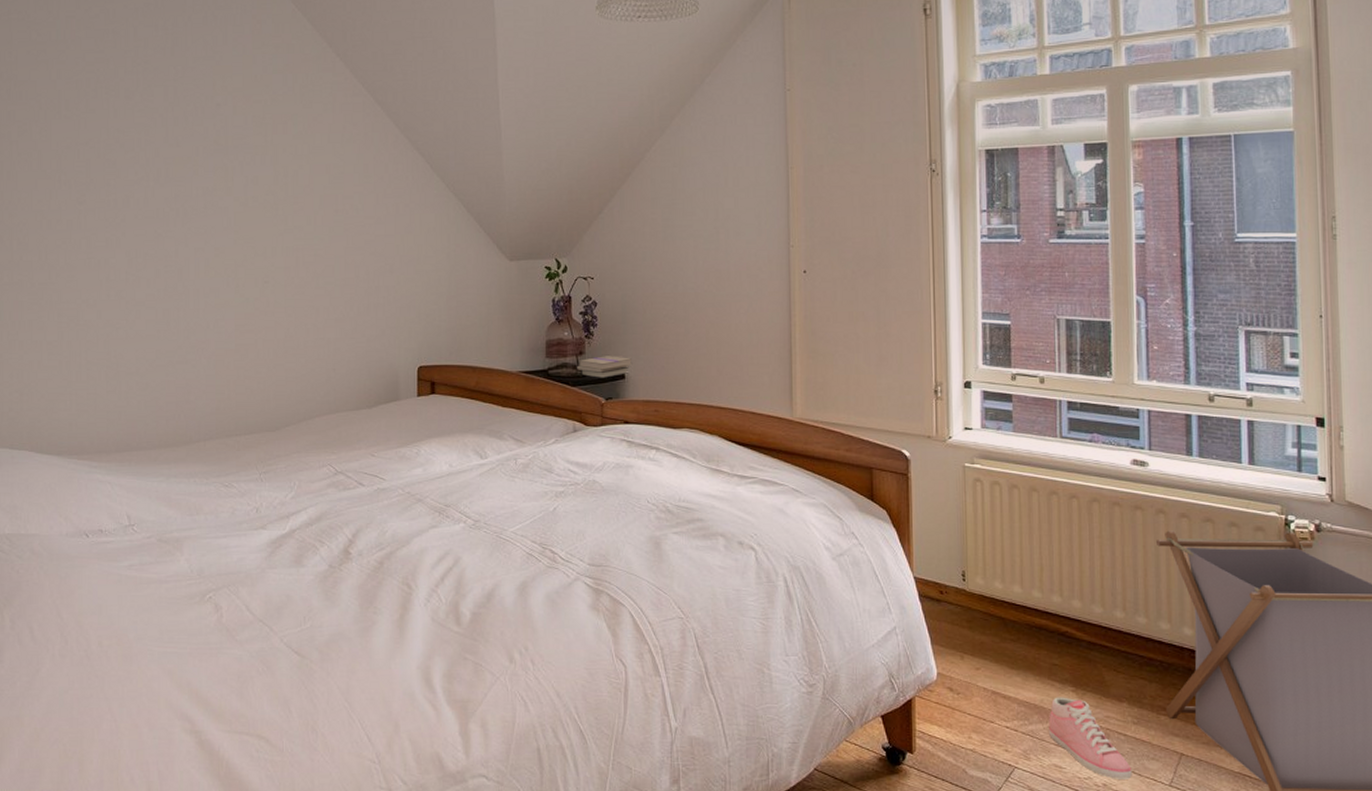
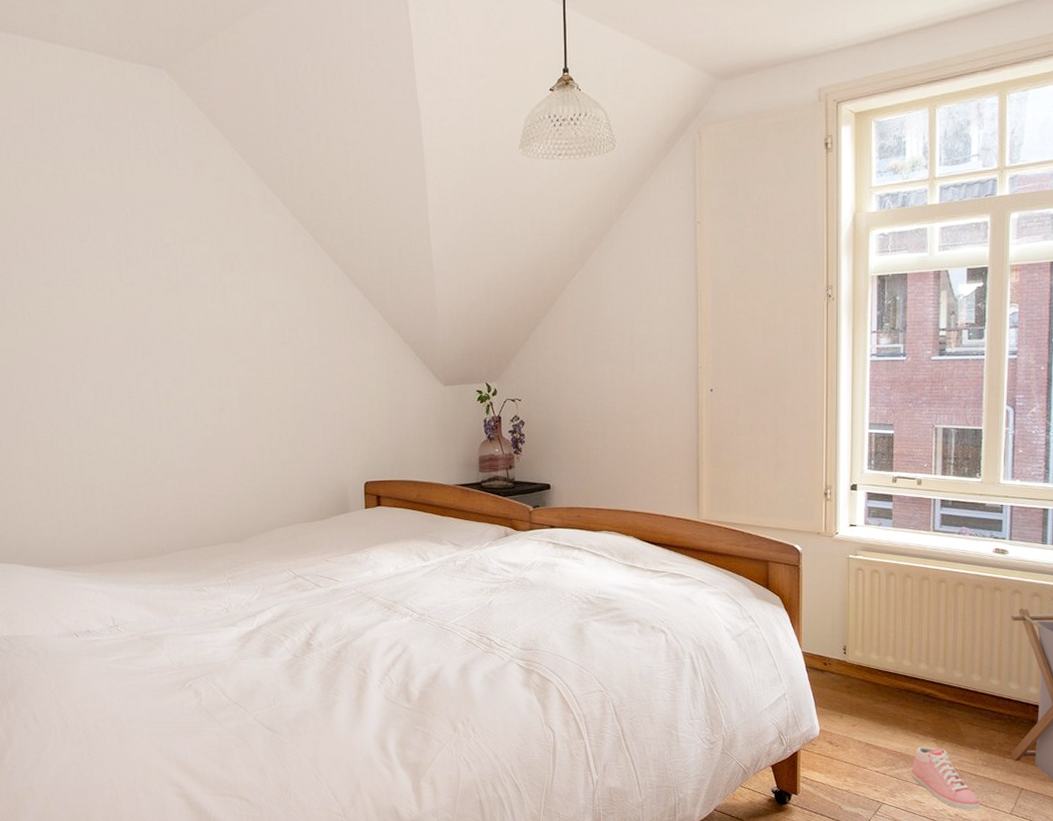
books: present [576,356,632,378] -> none [506,469,556,489]

